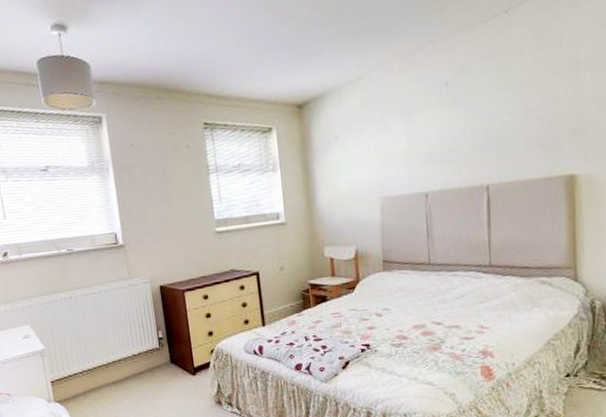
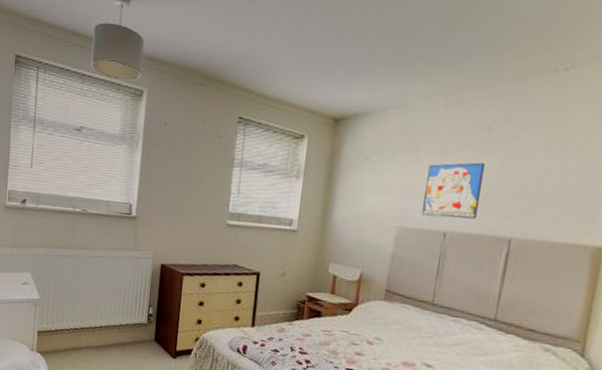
wall art: none [398,118,452,181] -> present [422,162,486,219]

